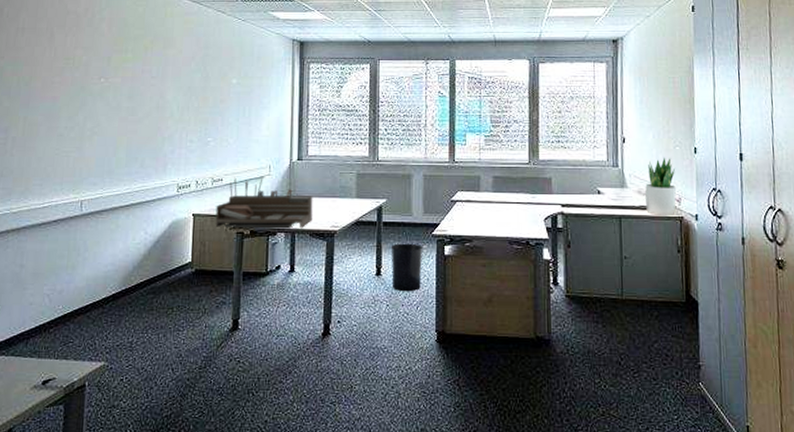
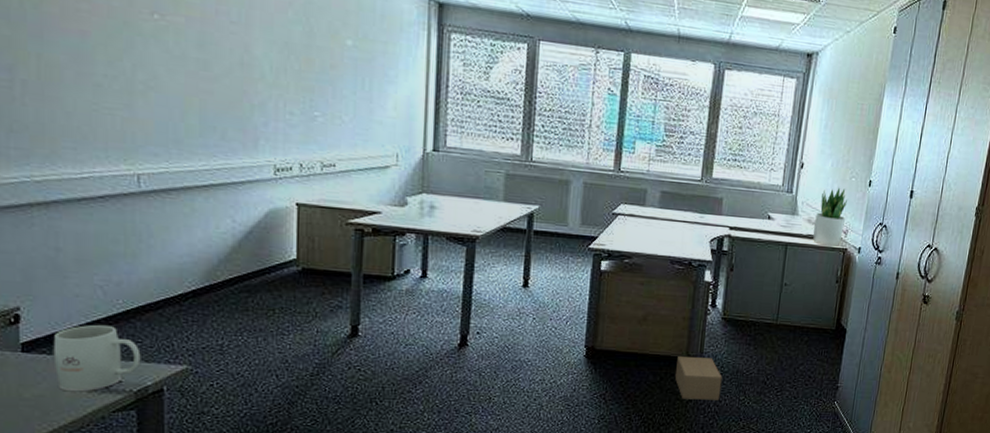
mug: none [9,327,72,389] -> present [53,324,141,392]
desk organizer: present [215,177,313,228] -> none [327,164,452,230]
waste bin: present [391,243,423,291] -> none [540,254,578,305]
cardboard box: none [526,337,575,384] -> present [675,355,723,400]

